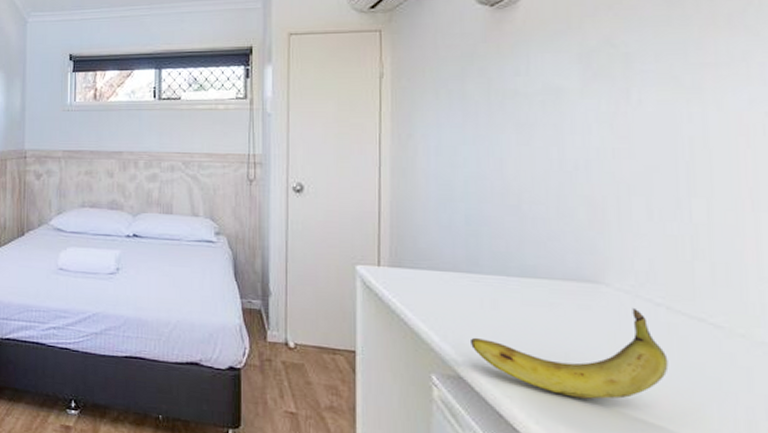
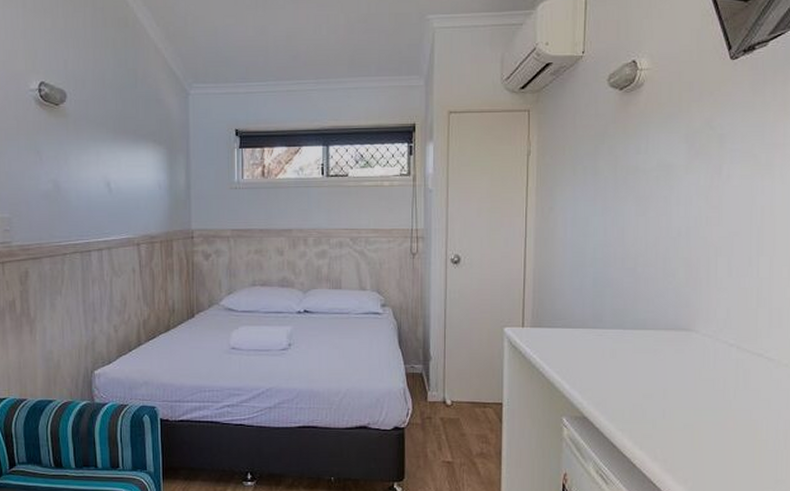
fruit: present [469,307,669,400] -> none [593,349,736,425]

